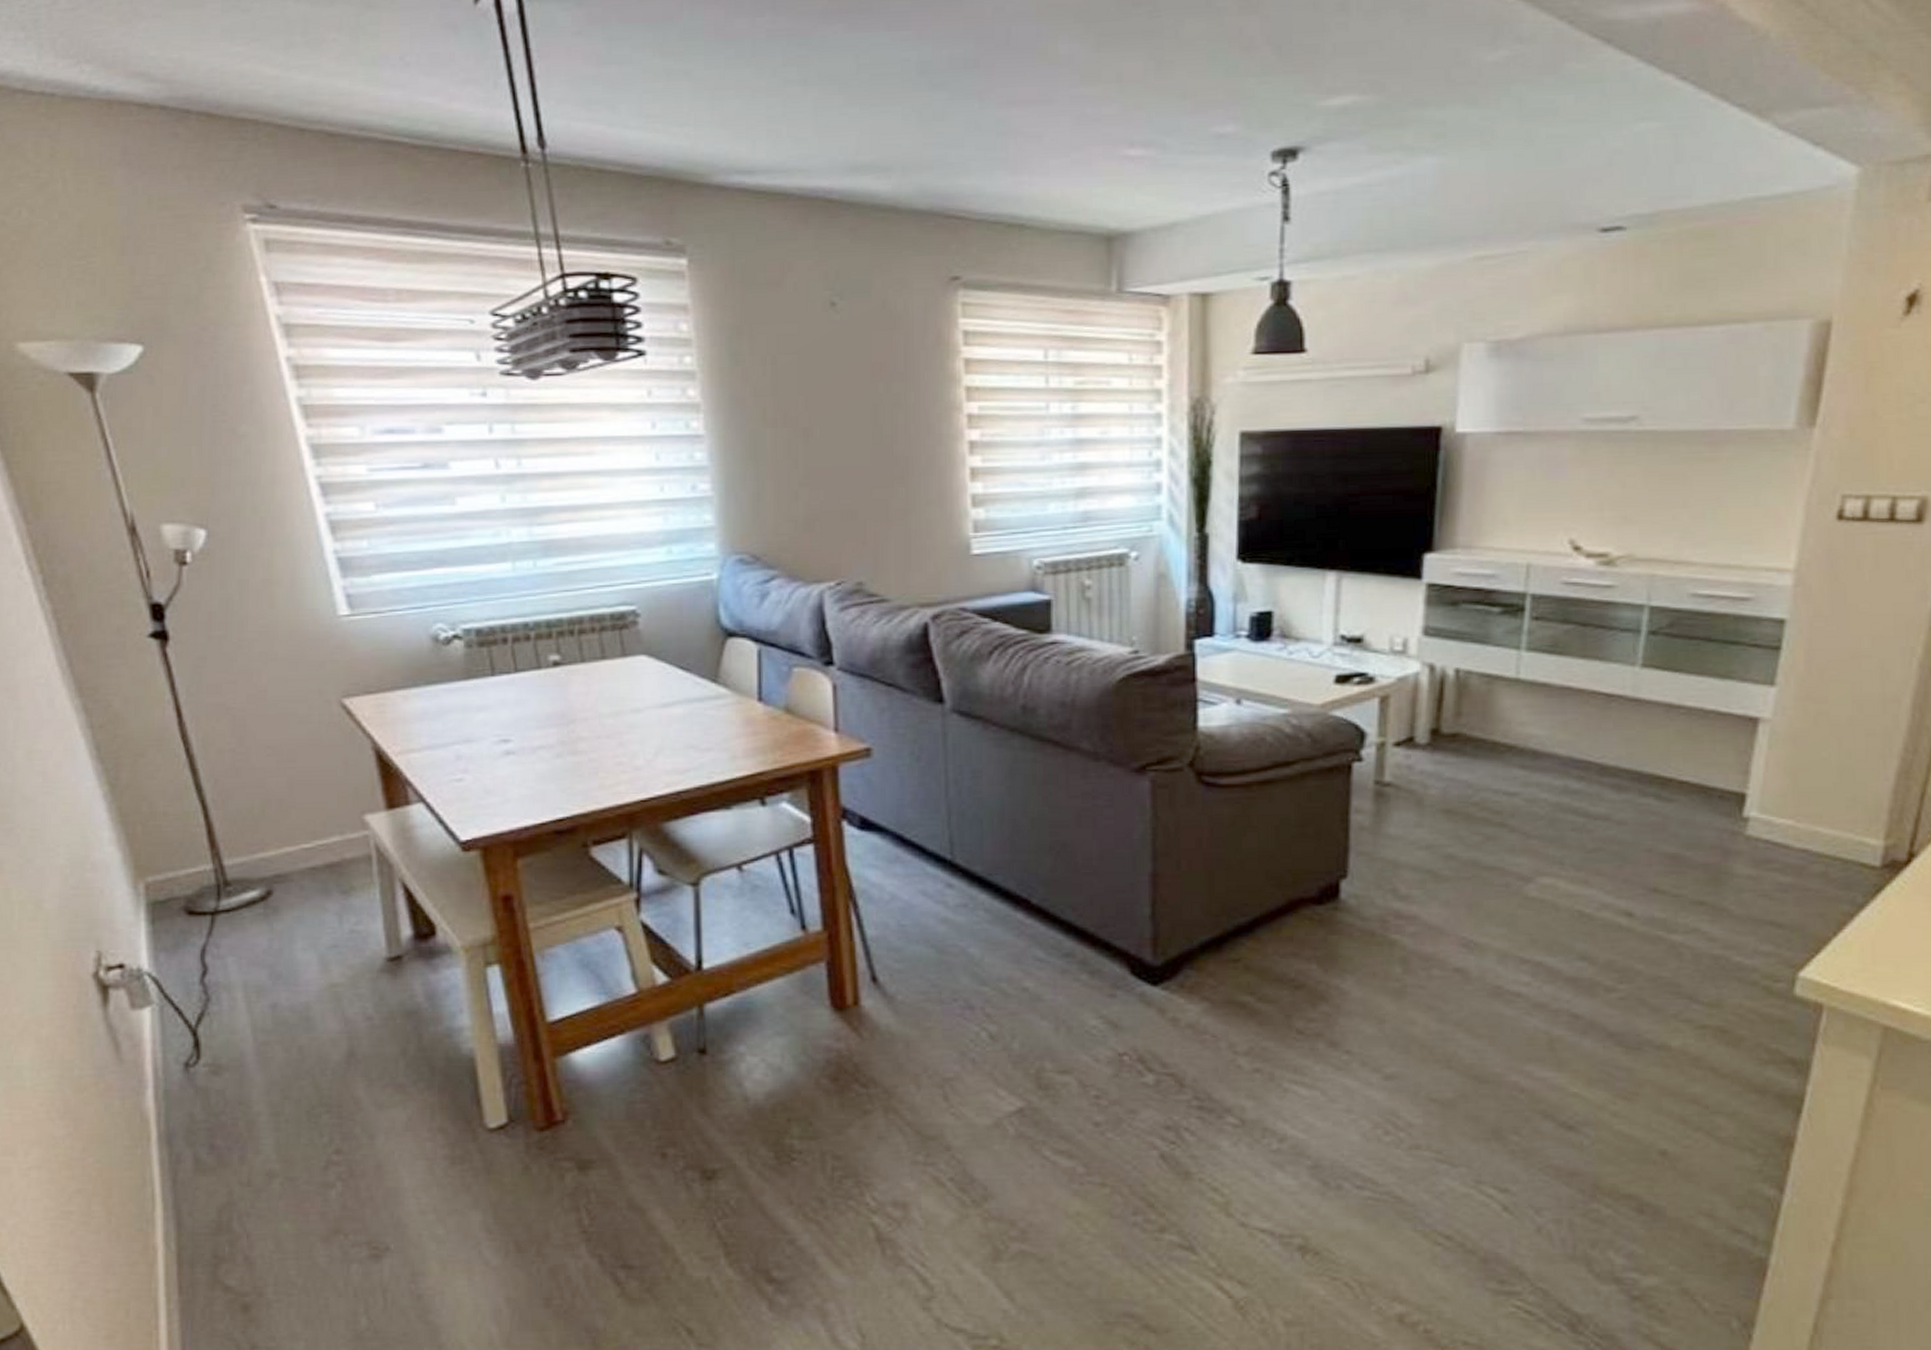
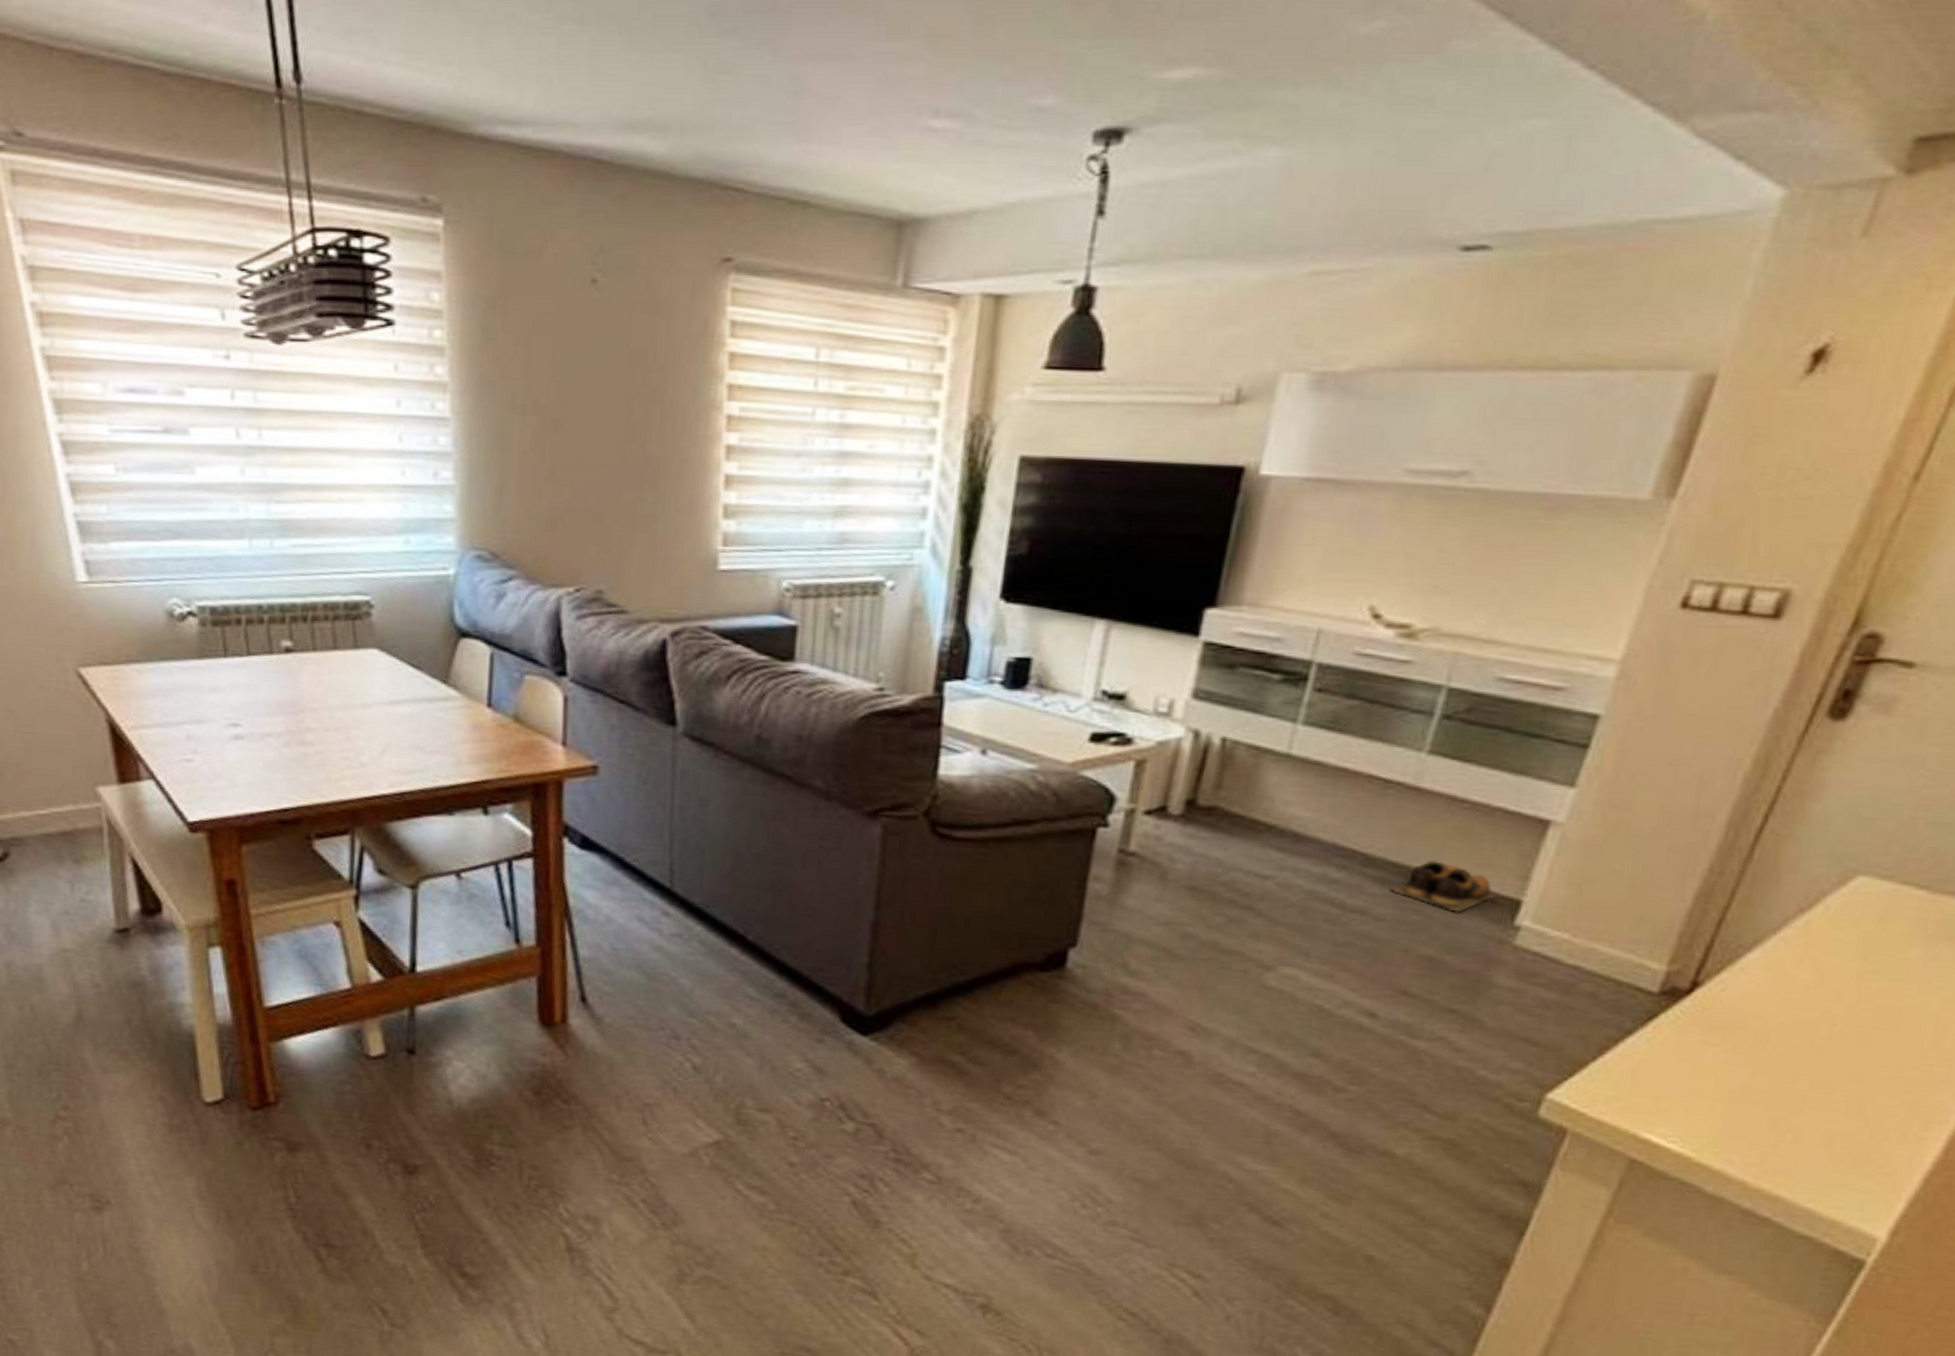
shoes: none [1627,764,1722,810] -> present [1390,860,1496,913]

